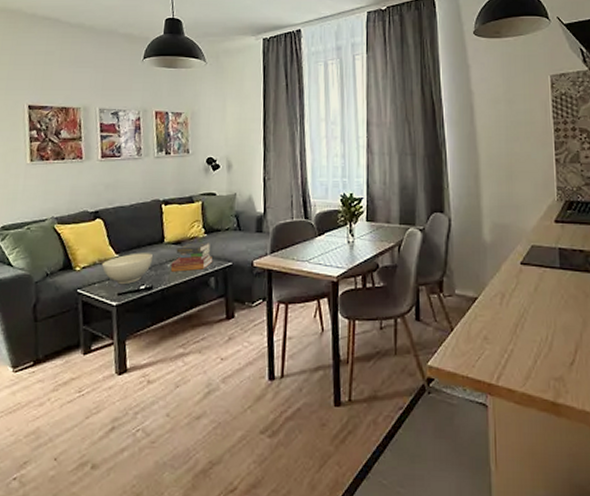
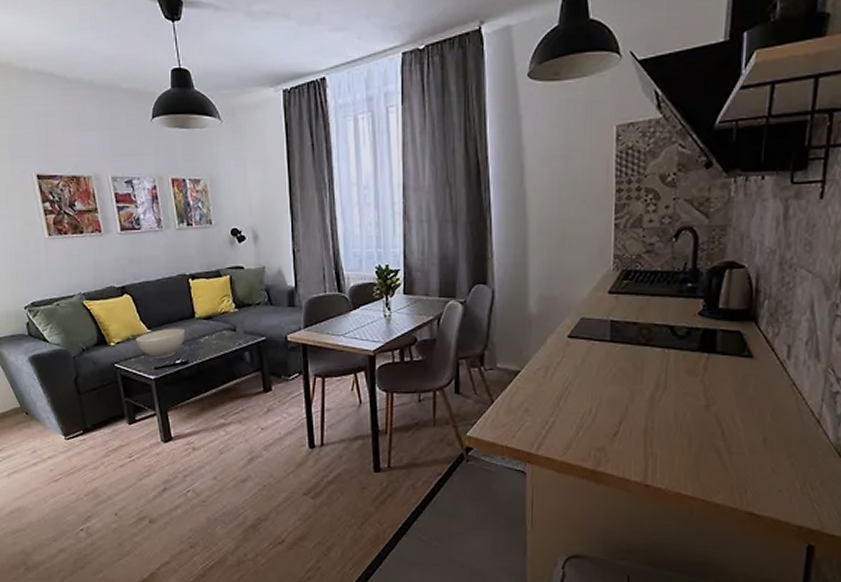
books: present [170,242,213,272] -> none [204,317,246,347]

